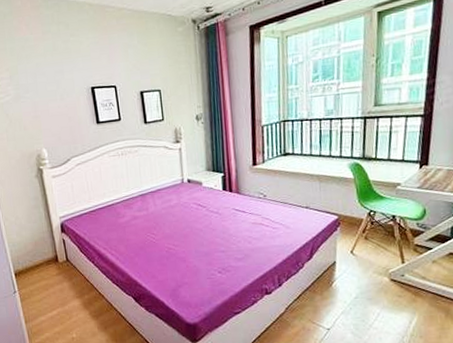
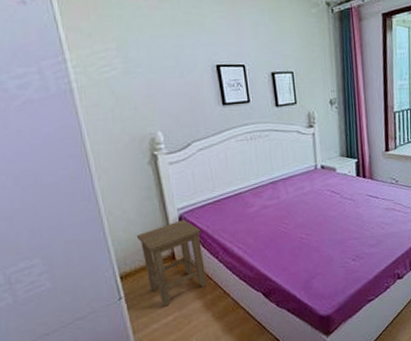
stool: none [26,227,85,302] -> present [136,220,208,307]

